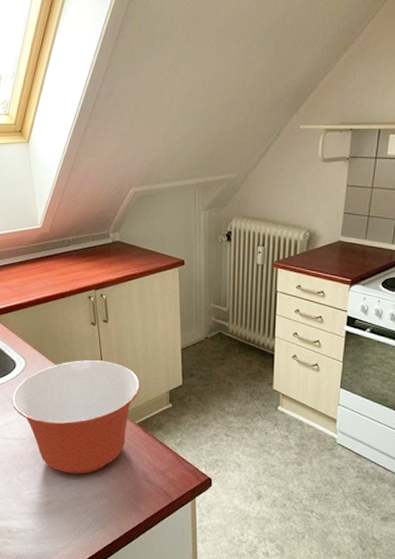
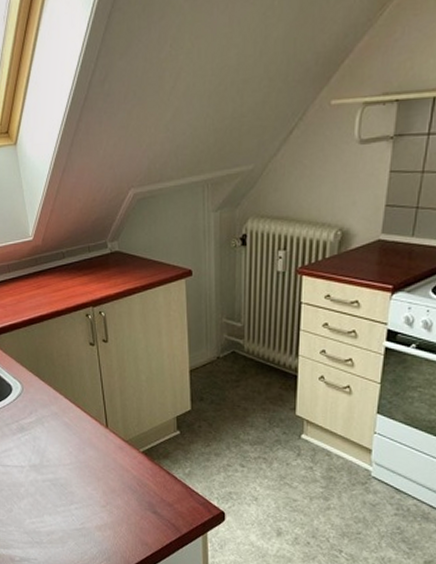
mixing bowl: present [12,360,140,474] -> none [9,384,144,504]

